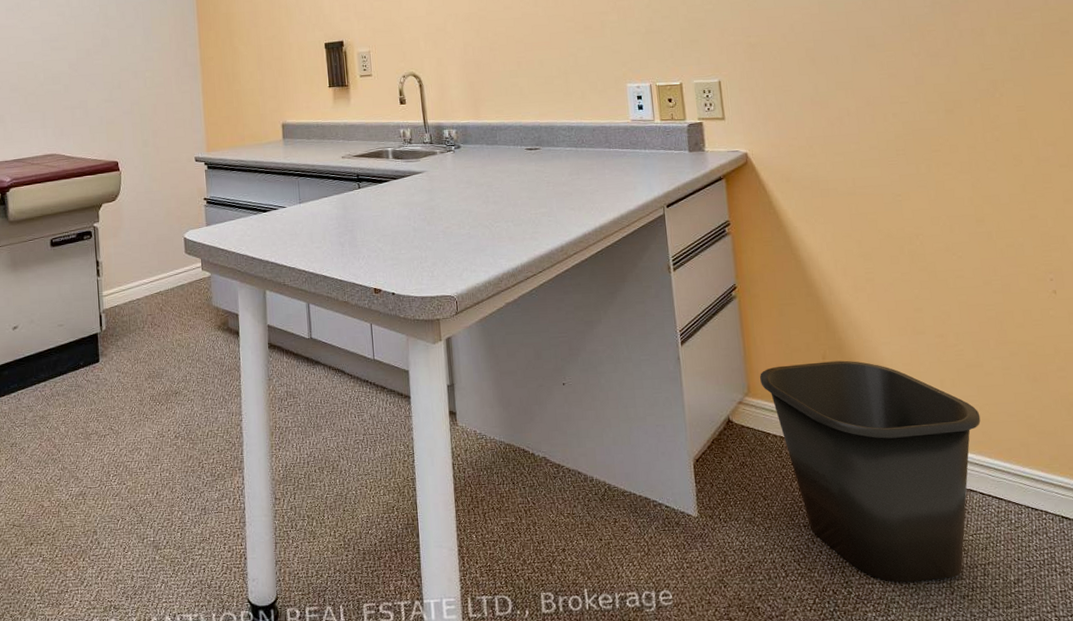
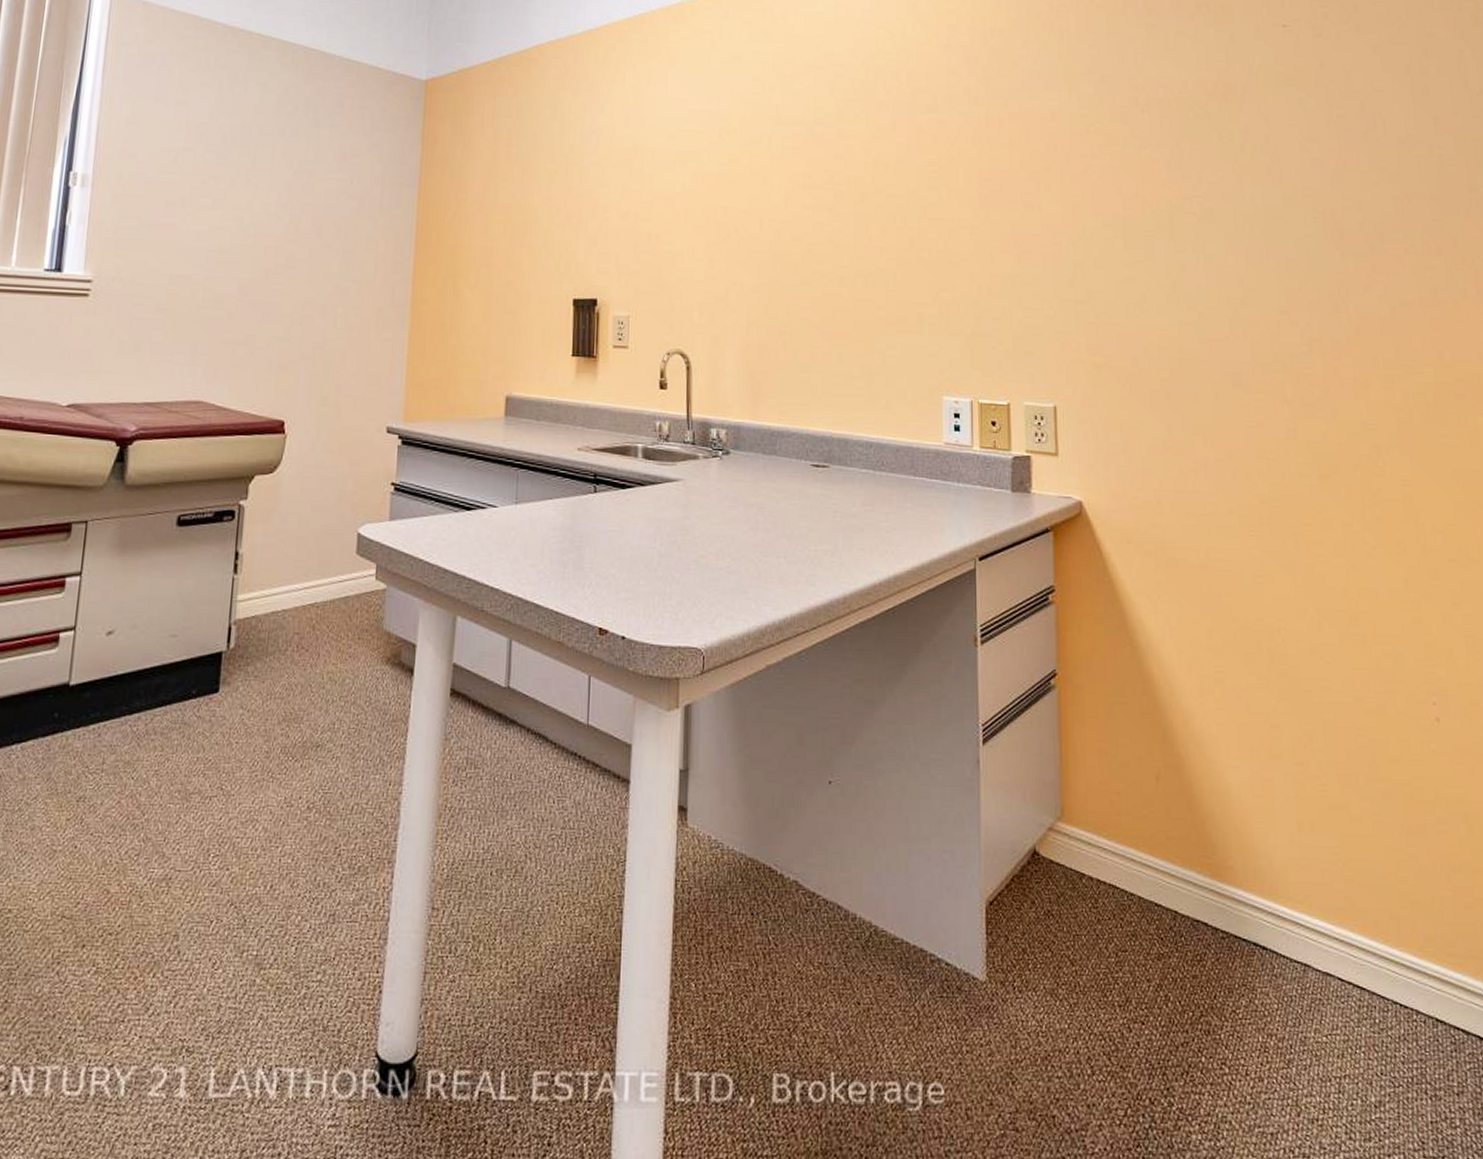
waste bin: present [759,360,981,583] -> none [1076,783,1344,1095]

